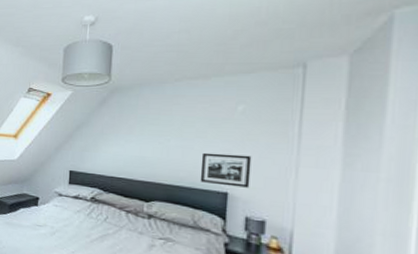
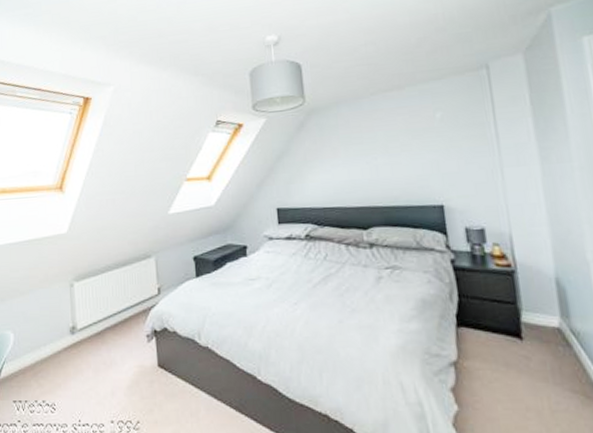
picture frame: present [200,152,252,188] -> none [410,163,463,199]

